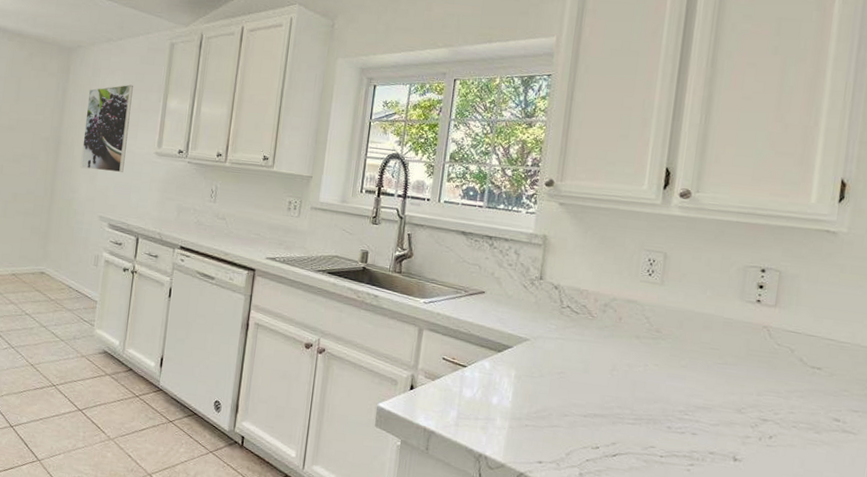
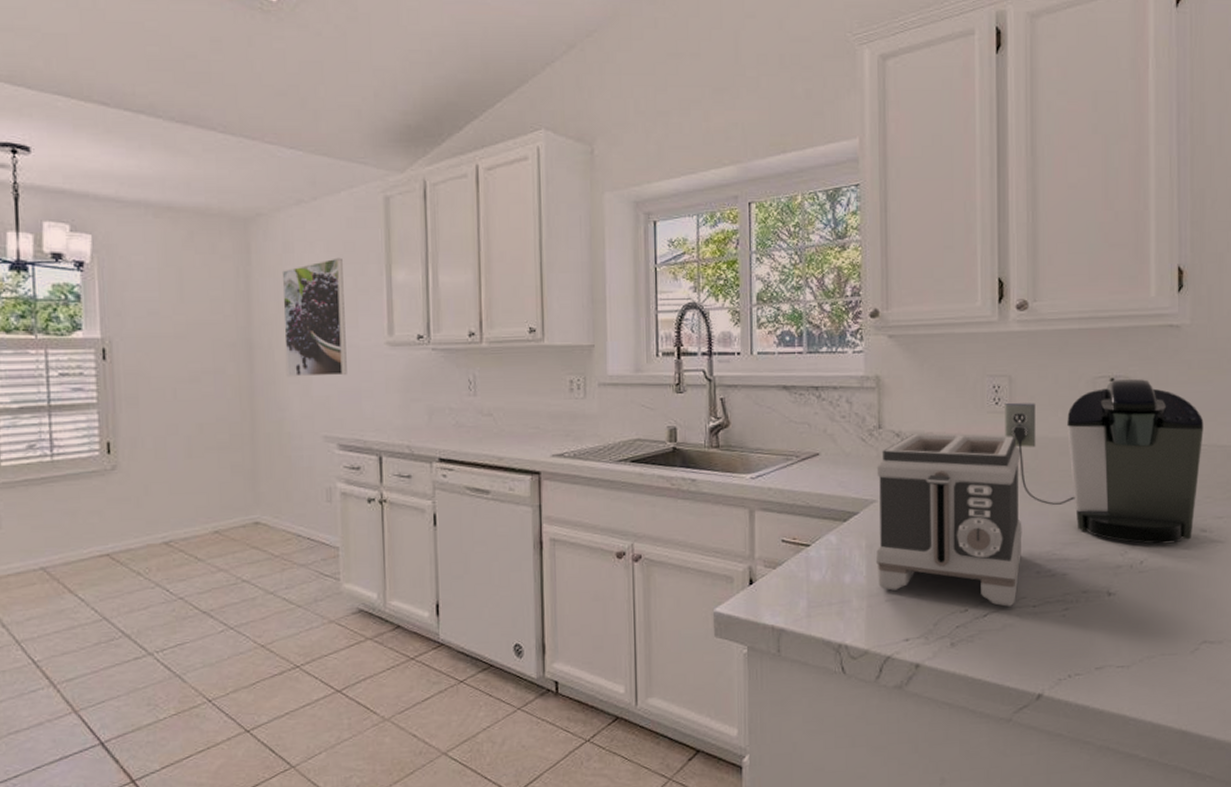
toaster: none [521,289,667,452] -> present [876,433,1022,607]
coffee maker: none [654,270,850,427] -> present [1005,378,1204,545]

